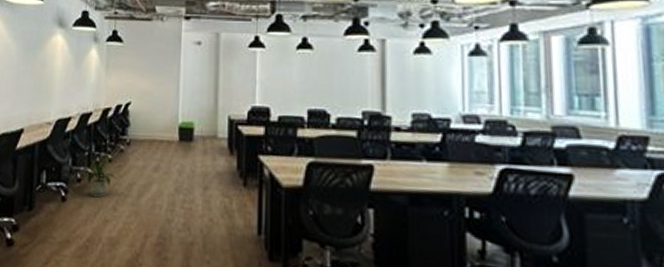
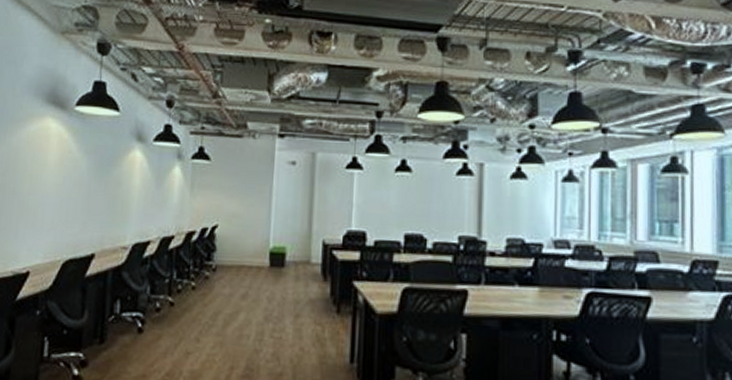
house plant: present [78,157,117,198] -> none [157,285,201,328]

